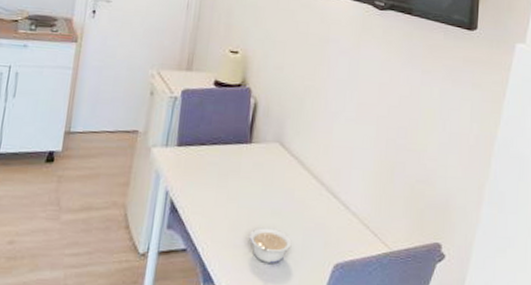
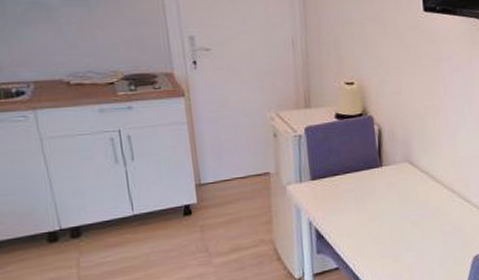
legume: present [249,226,292,263] -> none [395,236,434,266]

